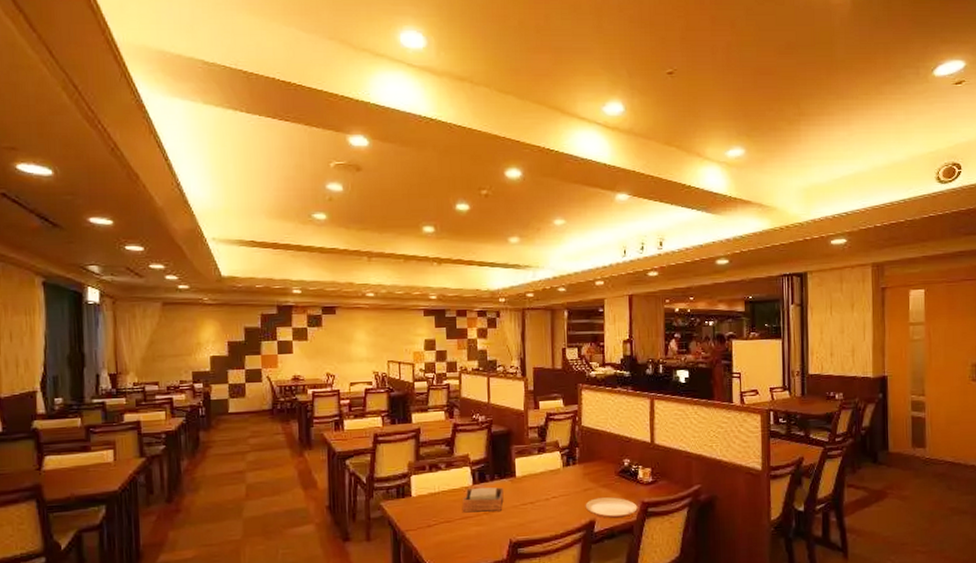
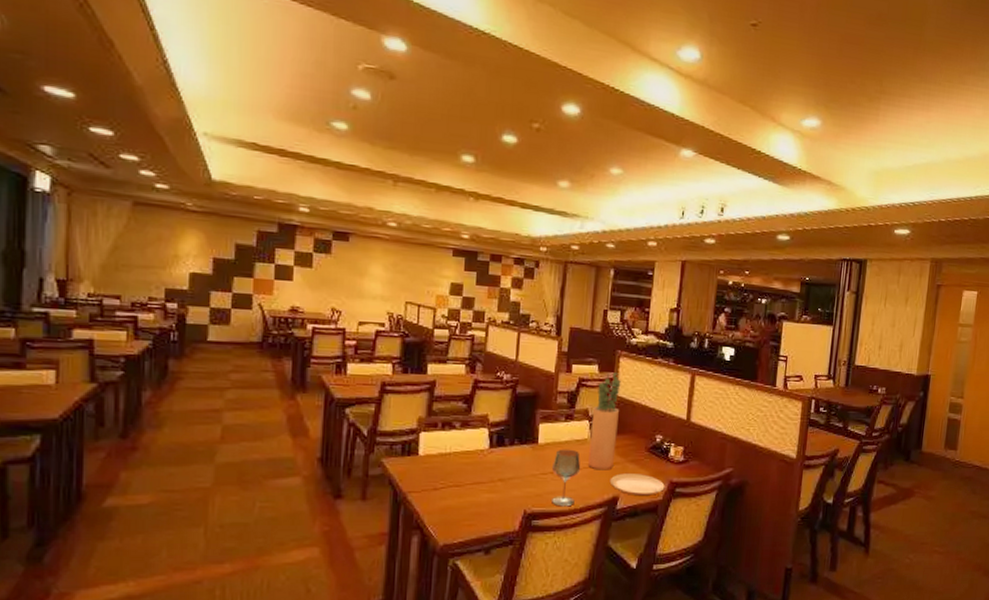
napkin holder: present [462,487,504,512] -> none [474,451,523,479]
wine glass: none [530,479,557,534] -> present [551,449,581,507]
vase: none [562,401,588,497] -> present [588,368,621,470]

